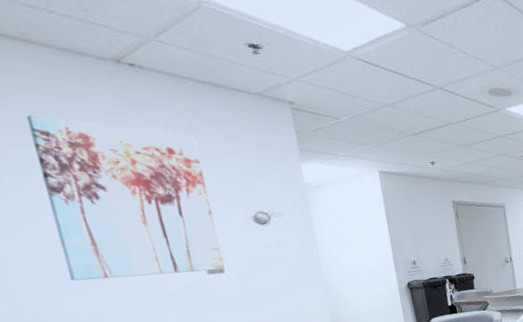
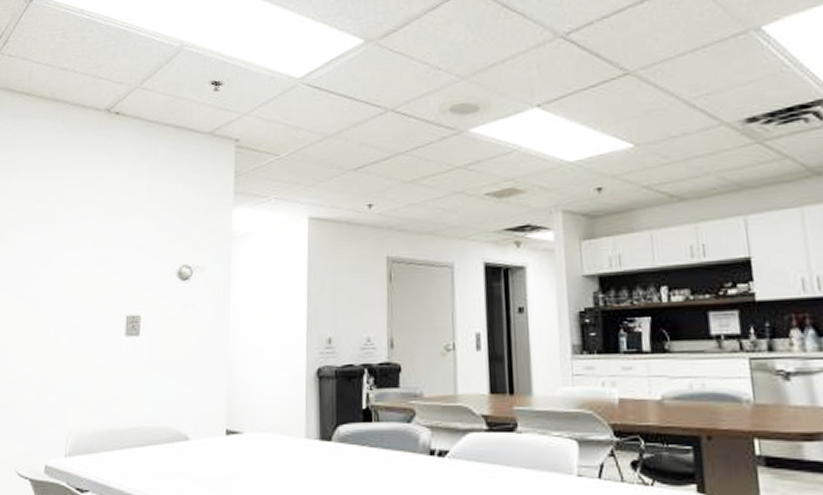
wall art: present [26,115,225,281] -> none [22,166,148,333]

